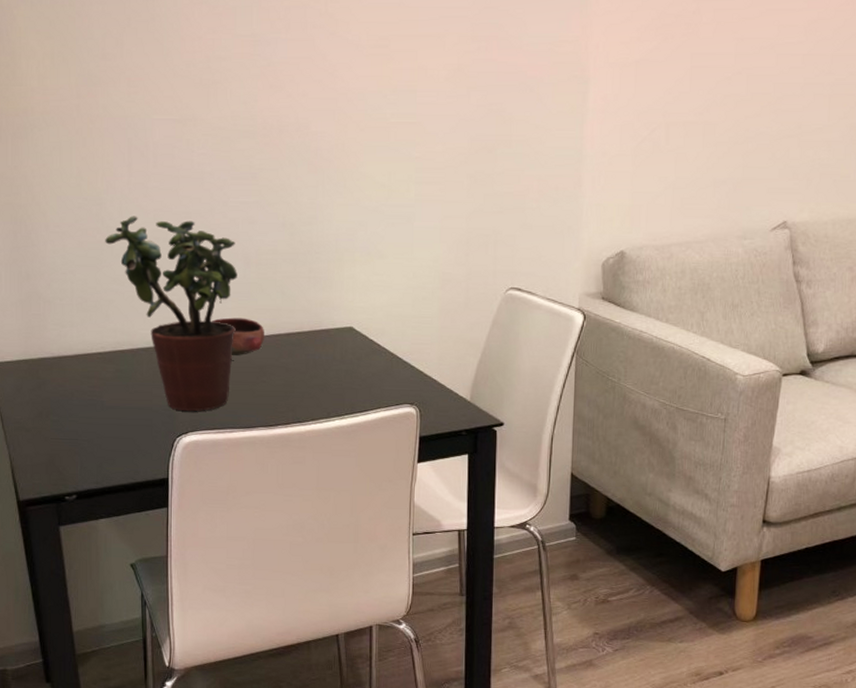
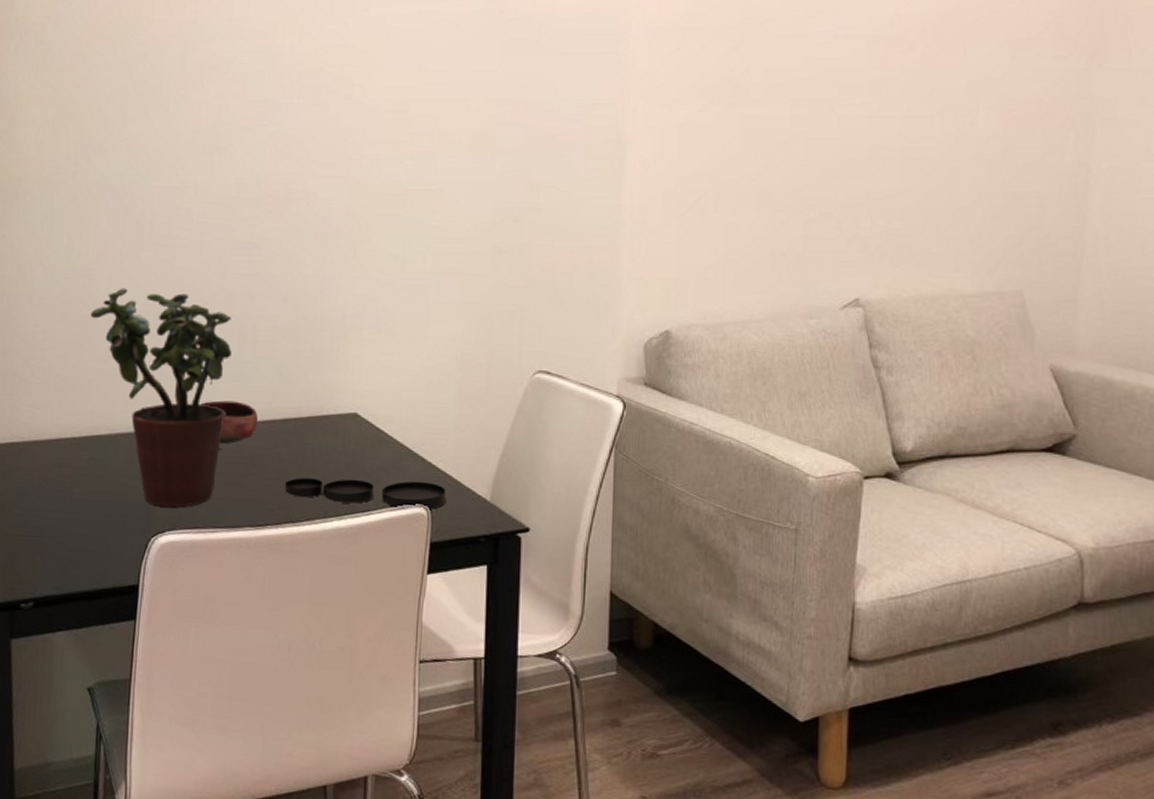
plate: none [291,384,432,410] -> present [284,478,446,510]

